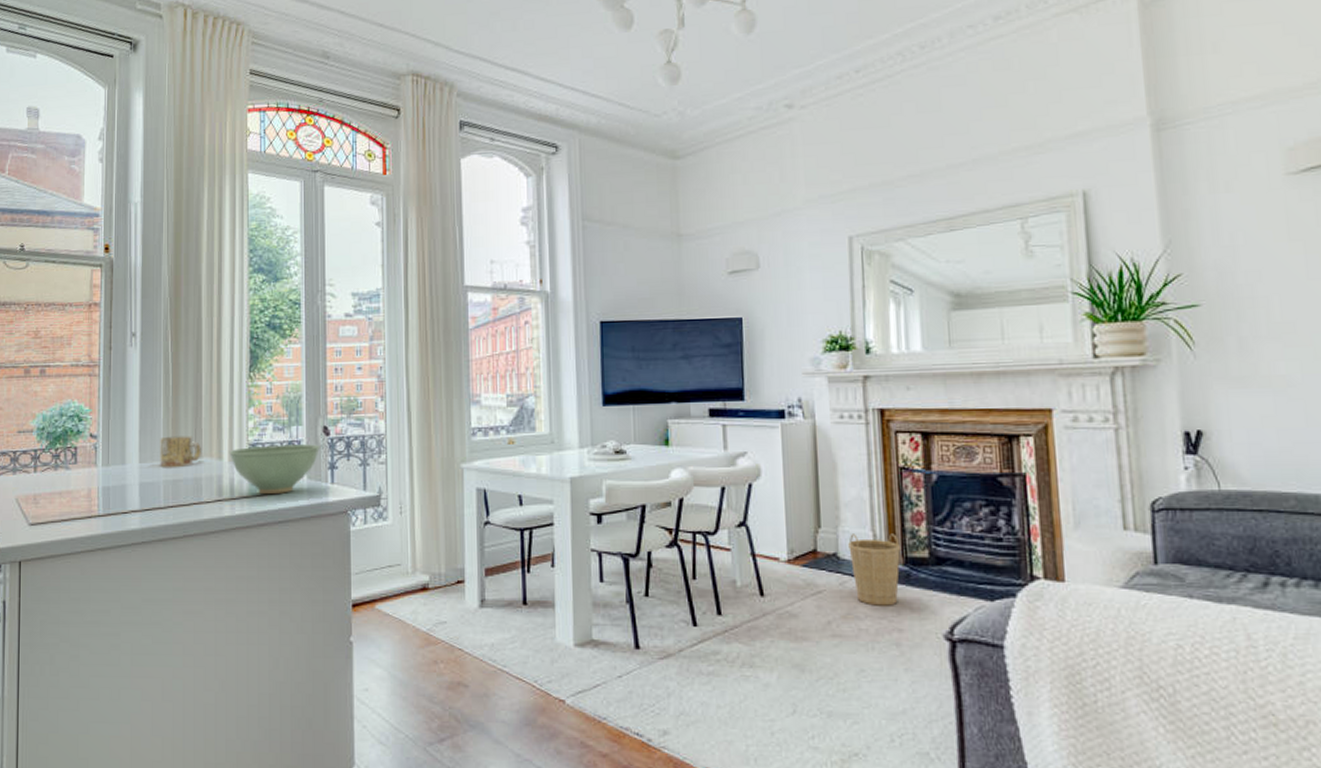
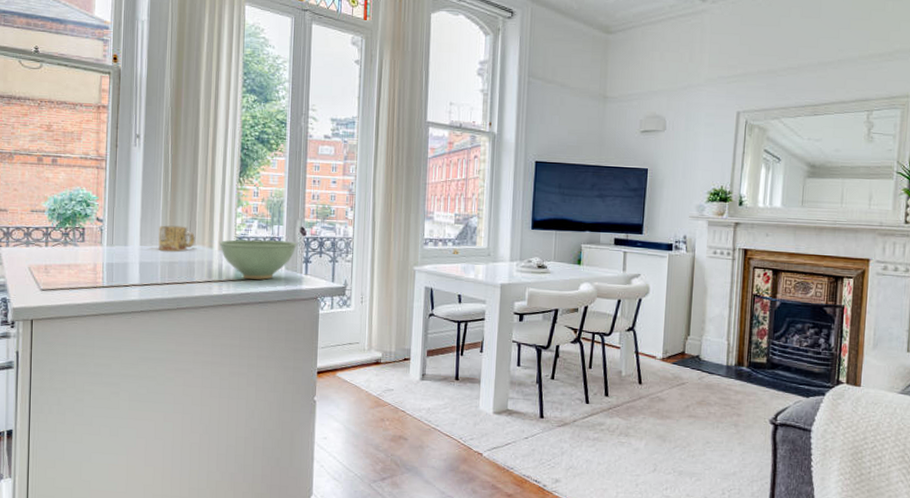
basket: present [848,533,901,606] -> none [708,342,746,397]

